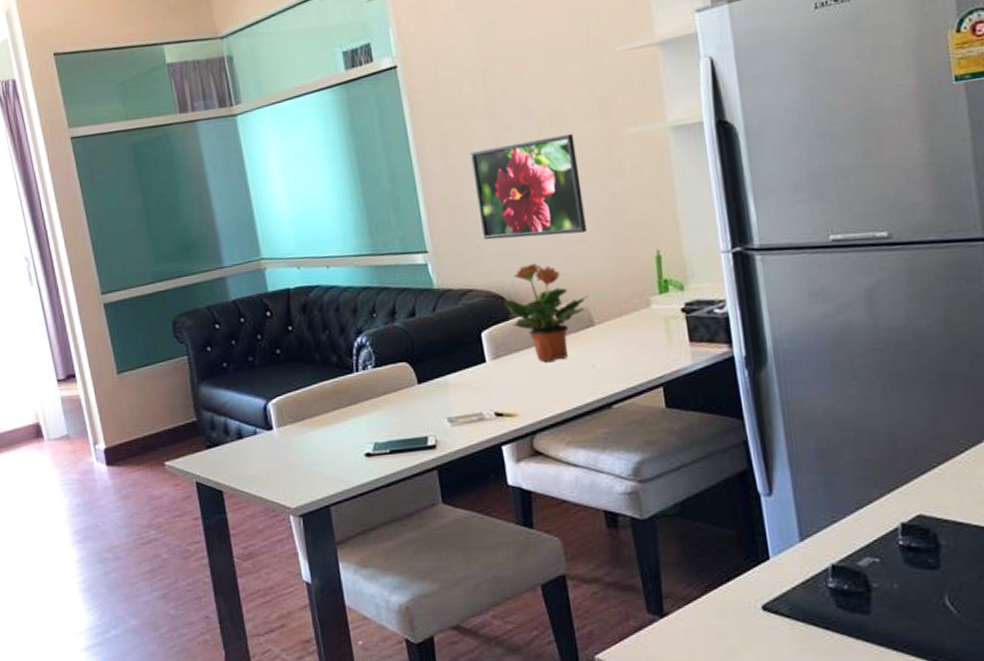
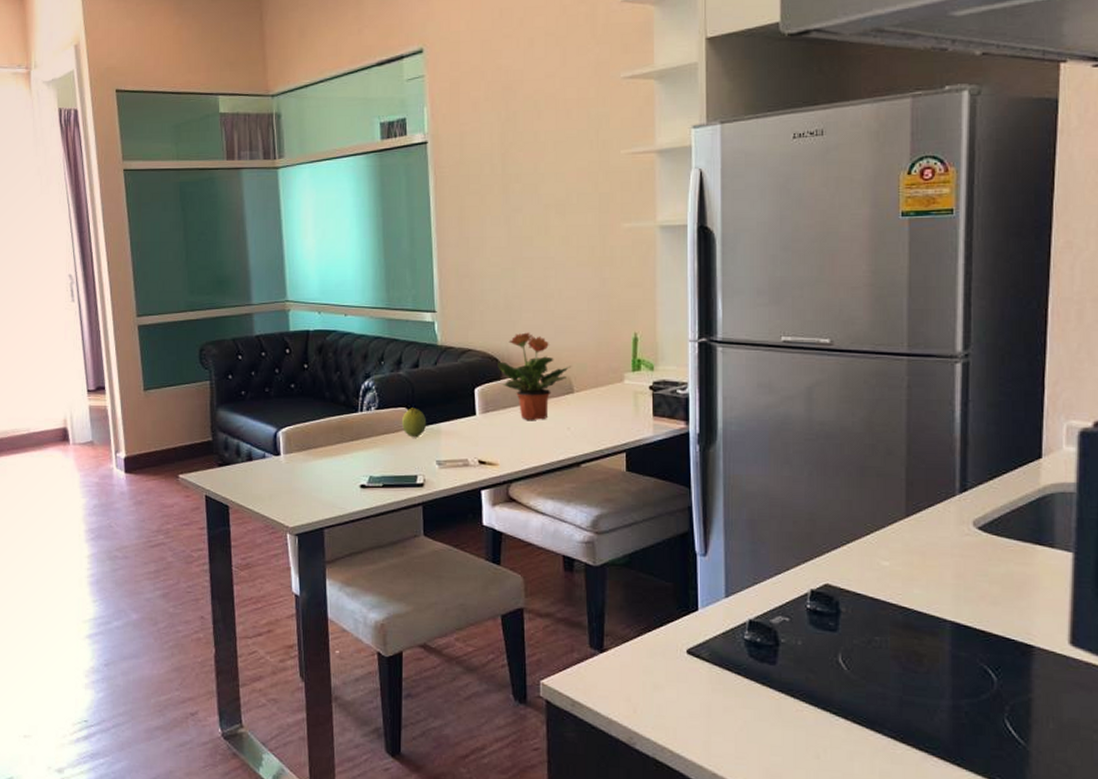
fruit: none [404,361,431,395] -> present [402,408,426,438]
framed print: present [471,134,588,240] -> none [484,222,578,310]

